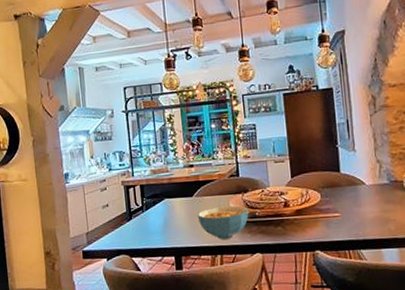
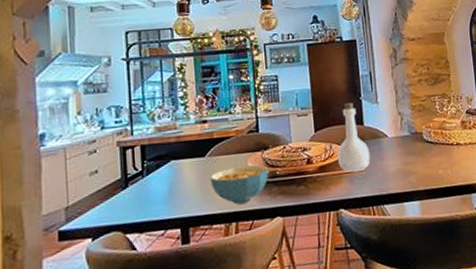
bottle: none [313,150,347,218] -> present [337,103,371,173]

